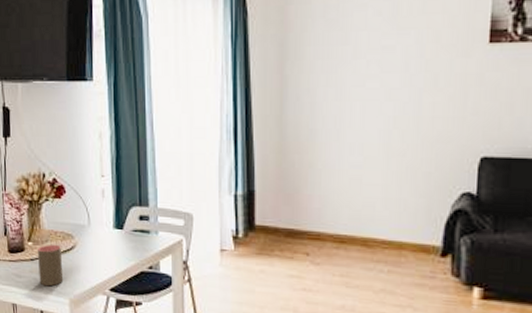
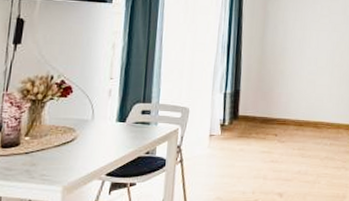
cup: present [38,244,64,287] -> none [31,137,61,177]

